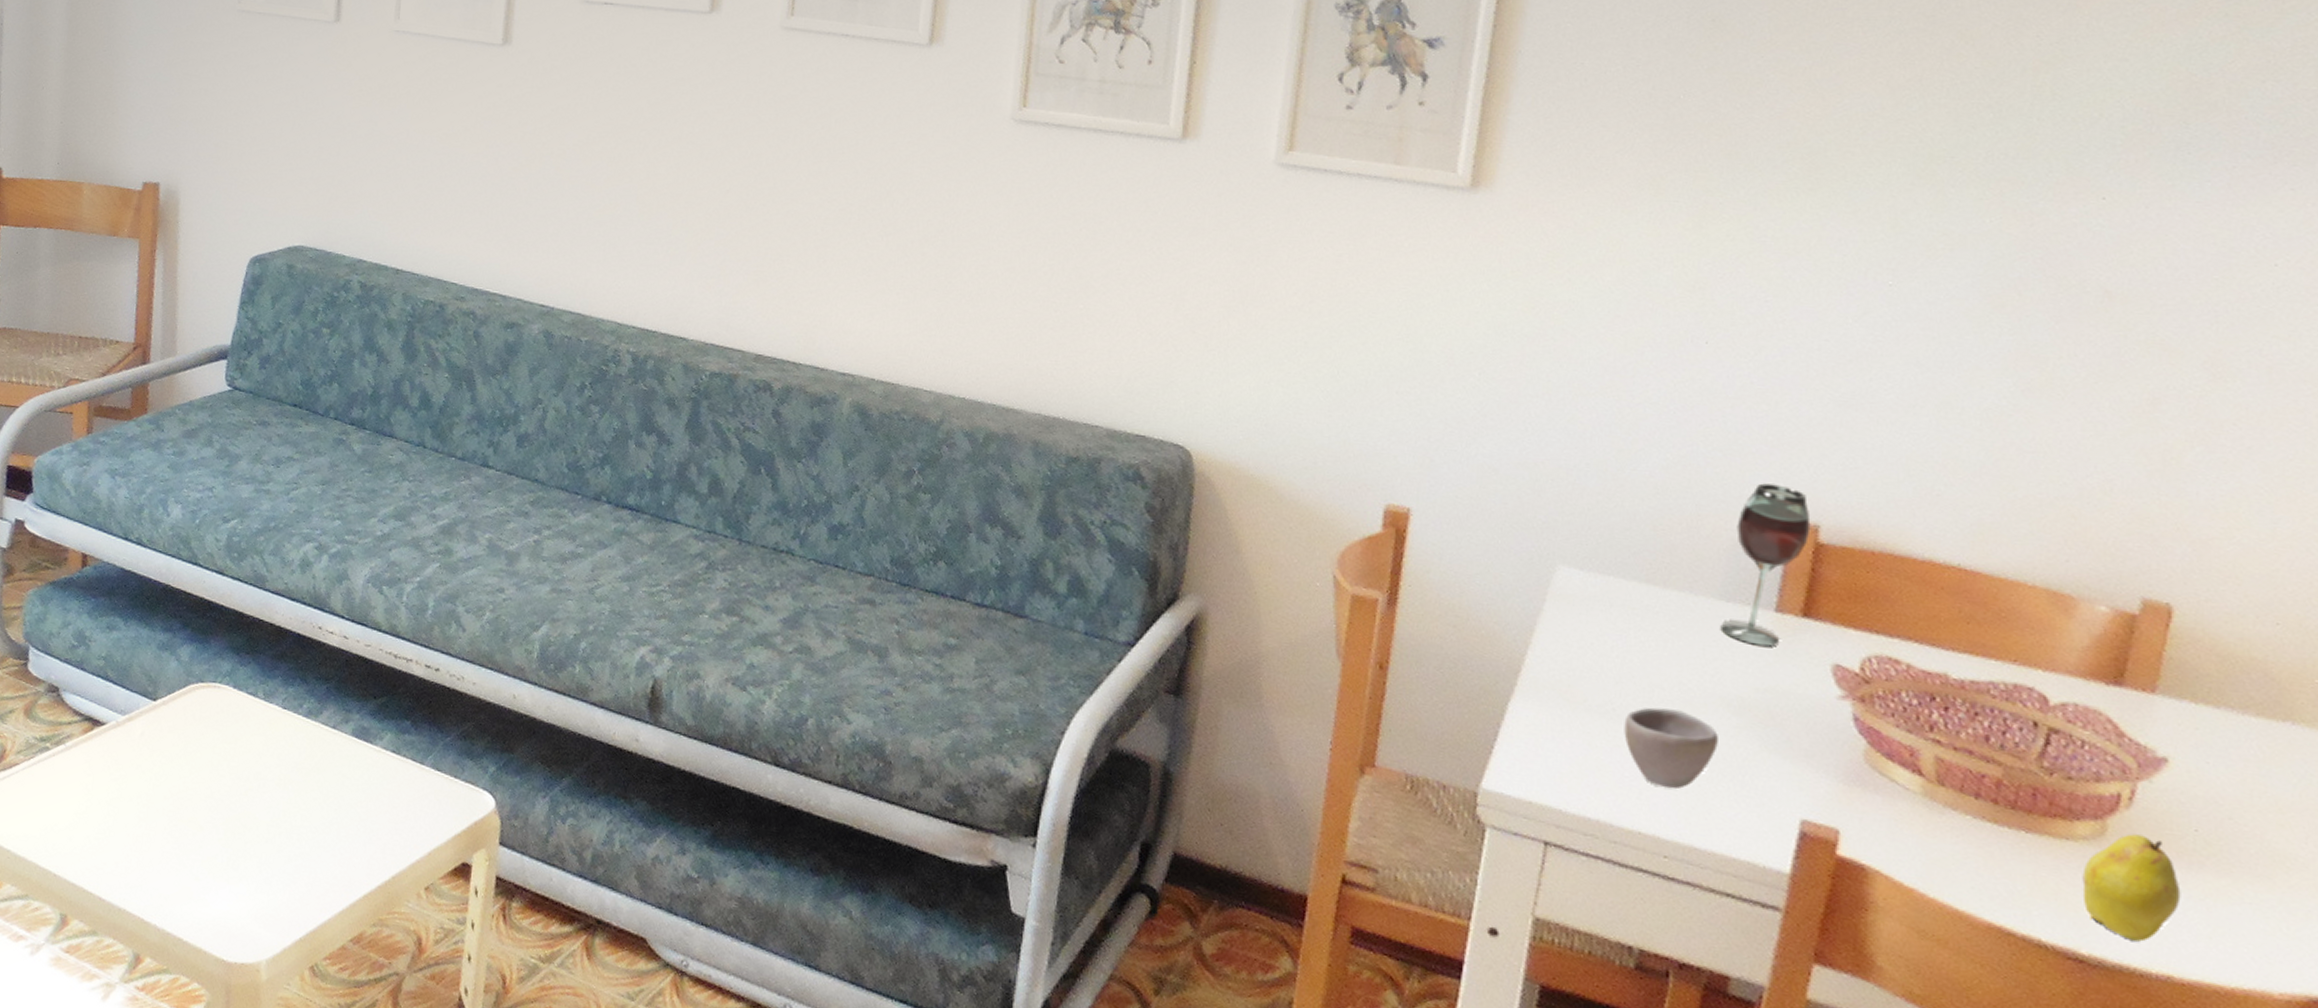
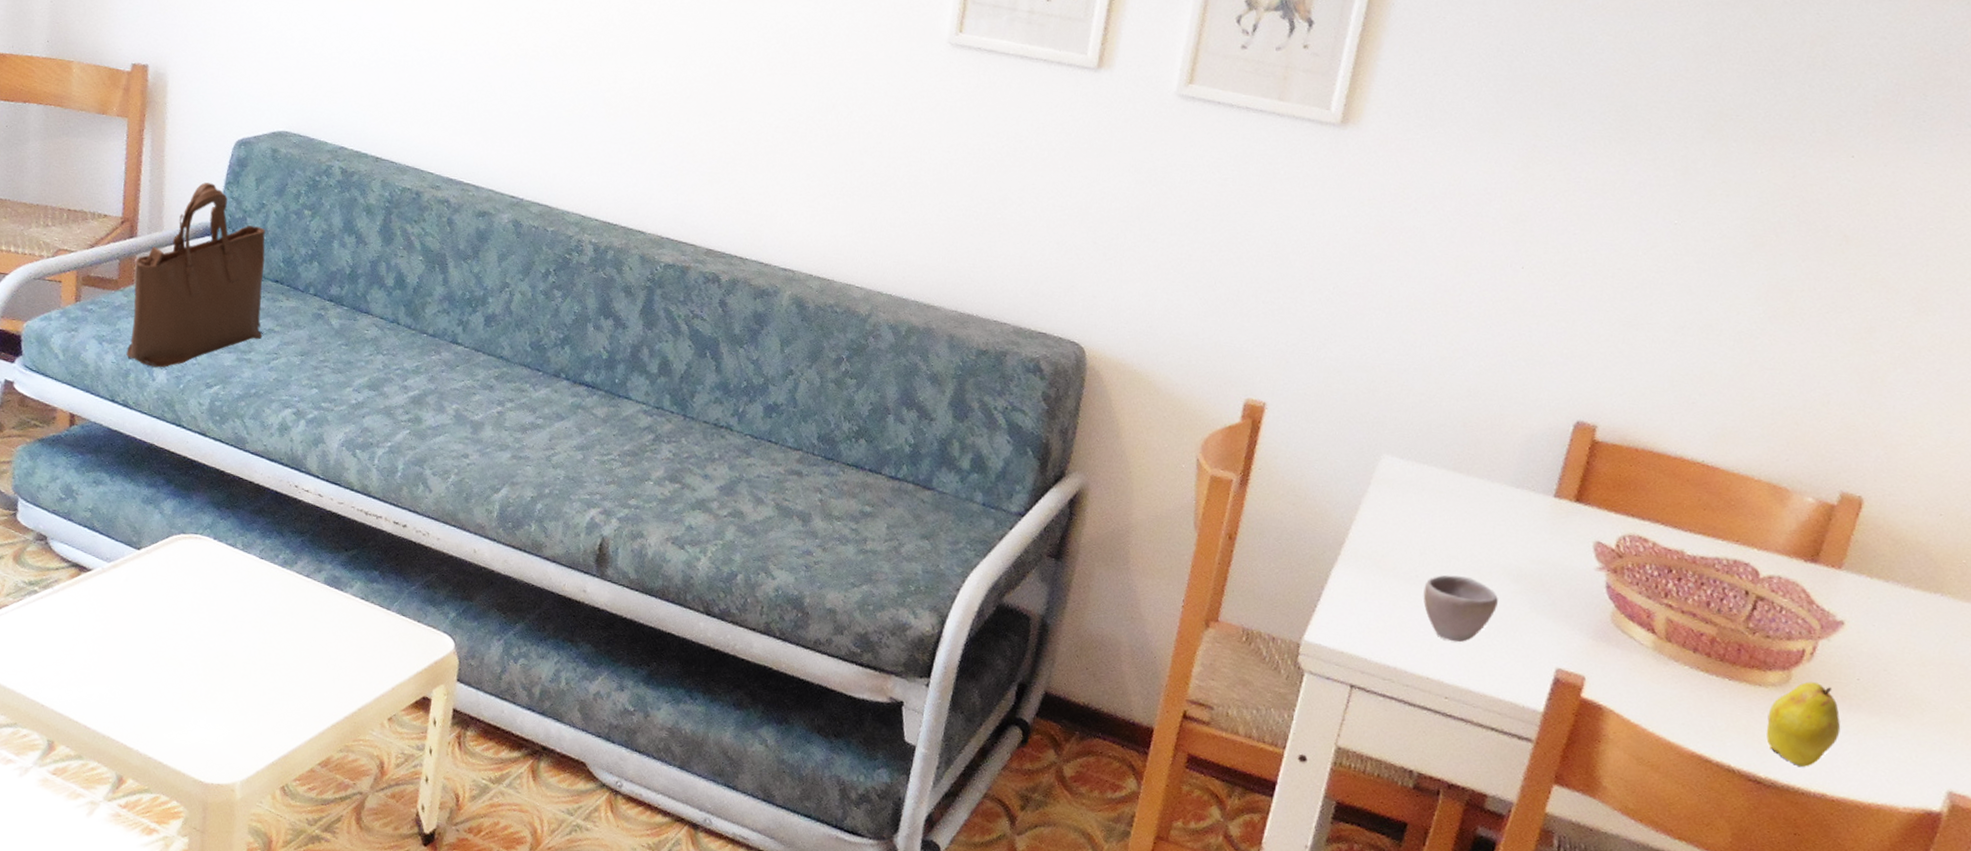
handbag: none [140,303,283,502] -> present [126,182,265,368]
wineglass: present [1720,483,1811,647] -> none [1509,389,1591,526]

